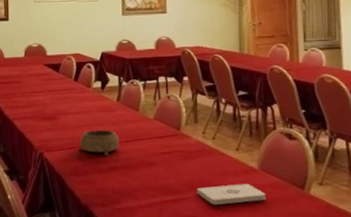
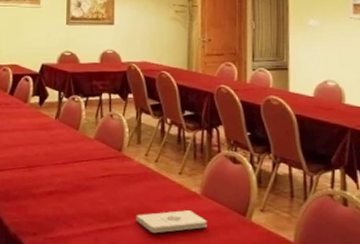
decorative bowl: present [78,129,119,155] -> none [10,149,56,178]

